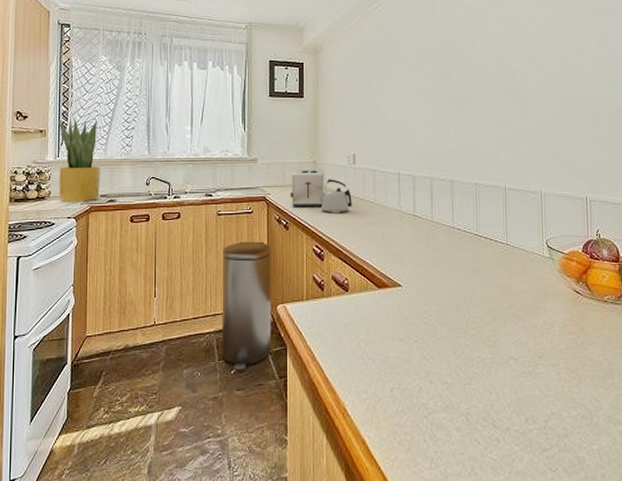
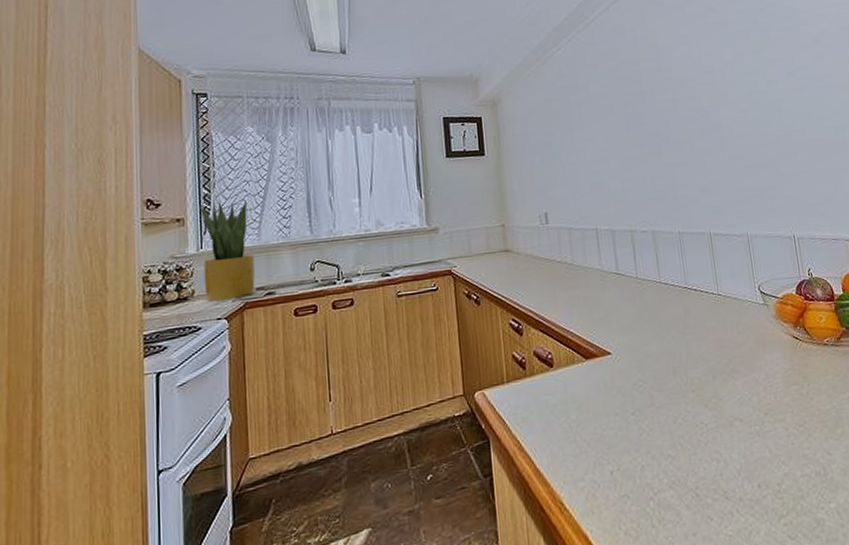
pedal bin: present [222,241,272,370] -> none [405,321,471,475]
toaster: present [290,169,325,207] -> none [478,232,518,279]
kettle: present [316,179,352,213] -> none [508,242,549,281]

